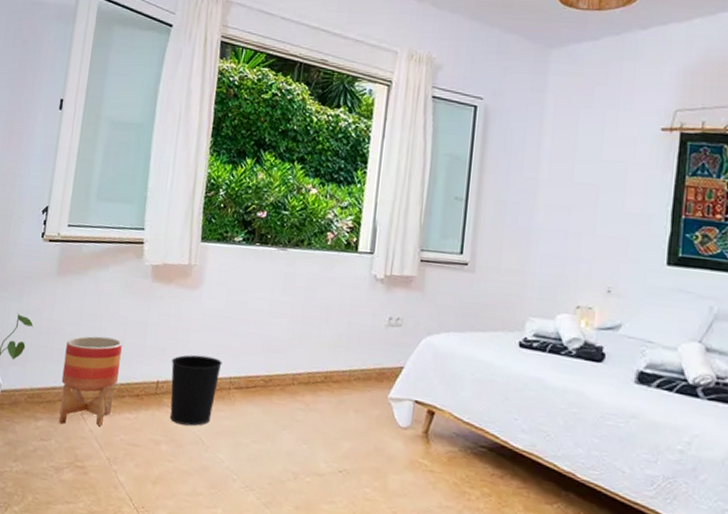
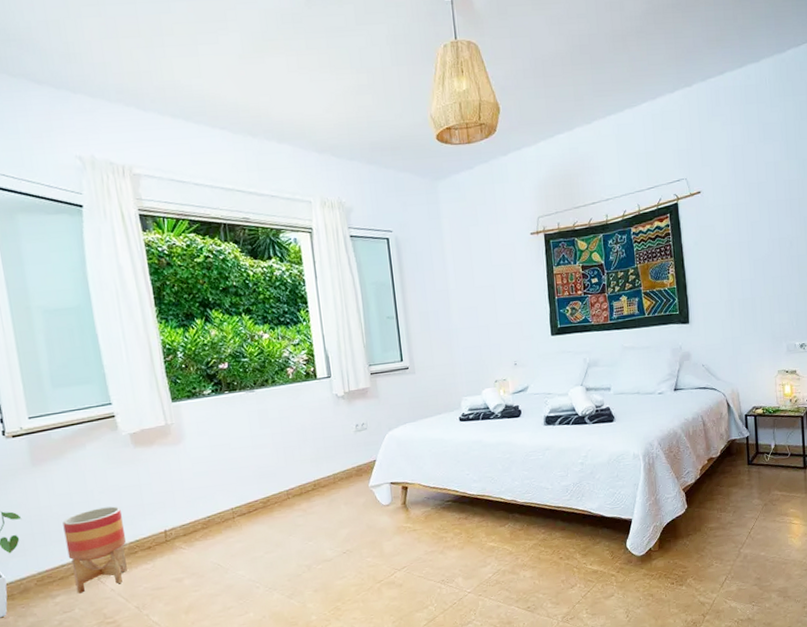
wastebasket: present [170,354,222,426] -> none [173,496,224,560]

